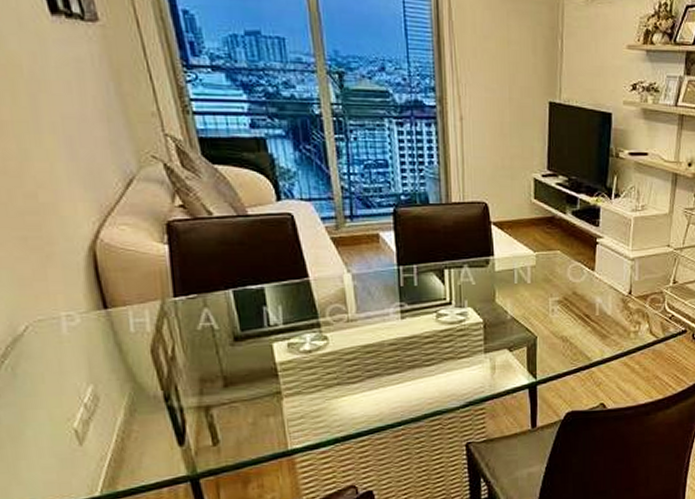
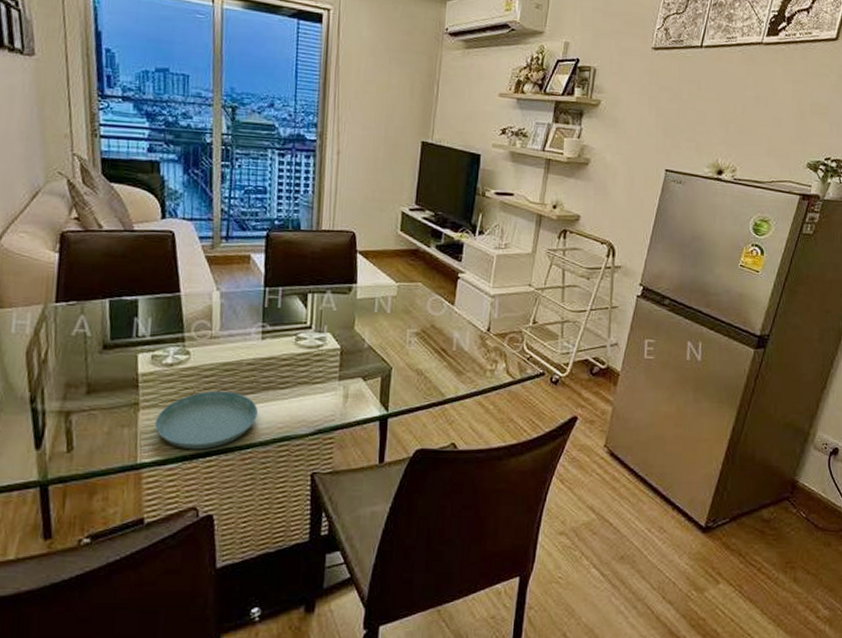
saucer: none [300,372,406,432] -> present [154,390,258,450]

